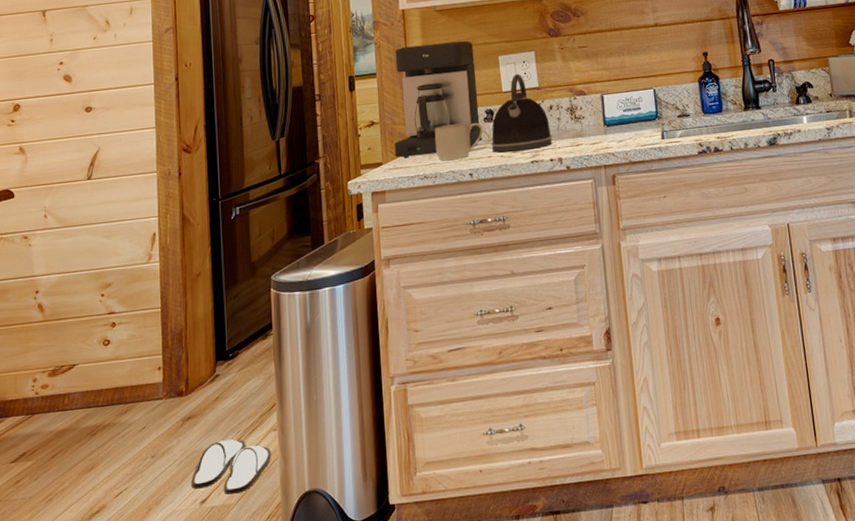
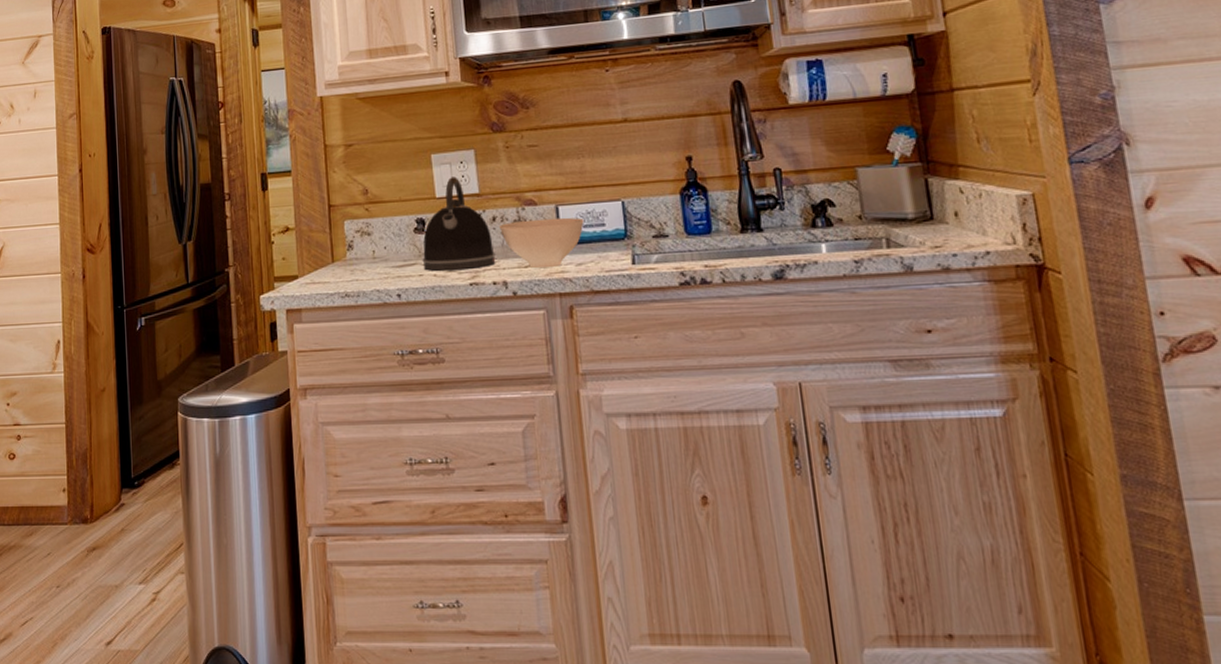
slippers: present [190,439,271,495] -> none [95,578,178,639]
coffee maker: present [394,41,482,158] -> none [311,135,412,271]
mug: present [434,122,483,161] -> none [356,233,413,278]
bowl: none [555,104,624,147] -> present [498,217,584,269]

